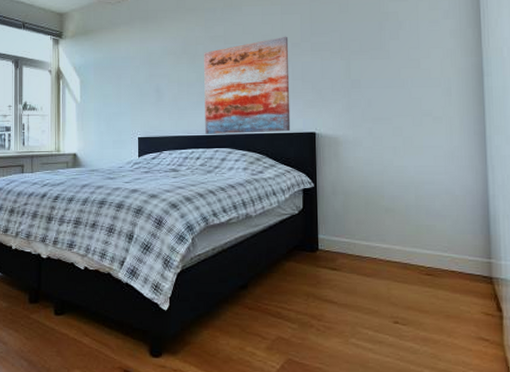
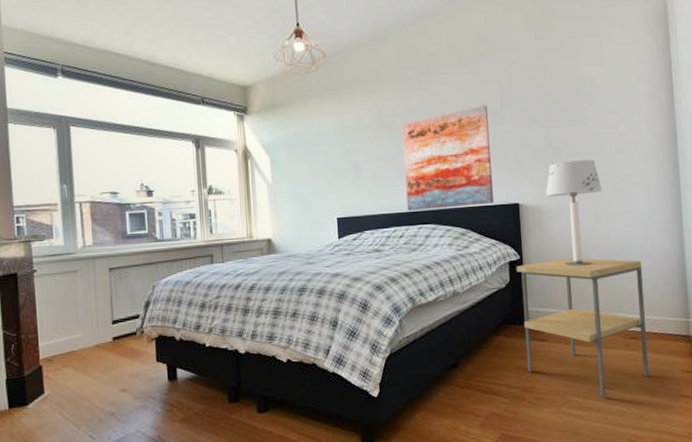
side table: none [310,189,446,333] -> present [516,258,650,398]
table lamp: none [343,93,402,198] -> present [546,159,603,266]

